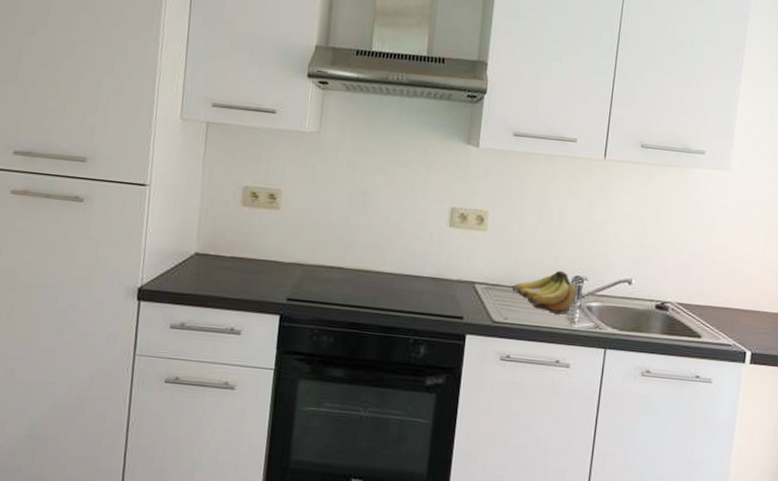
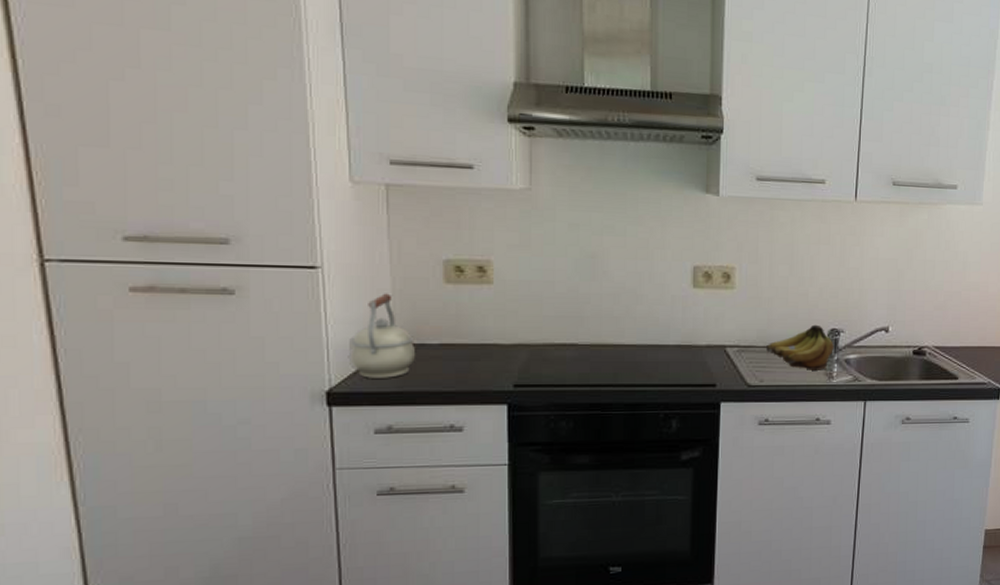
kettle: none [159,210,212,282] -> present [349,293,416,378]

